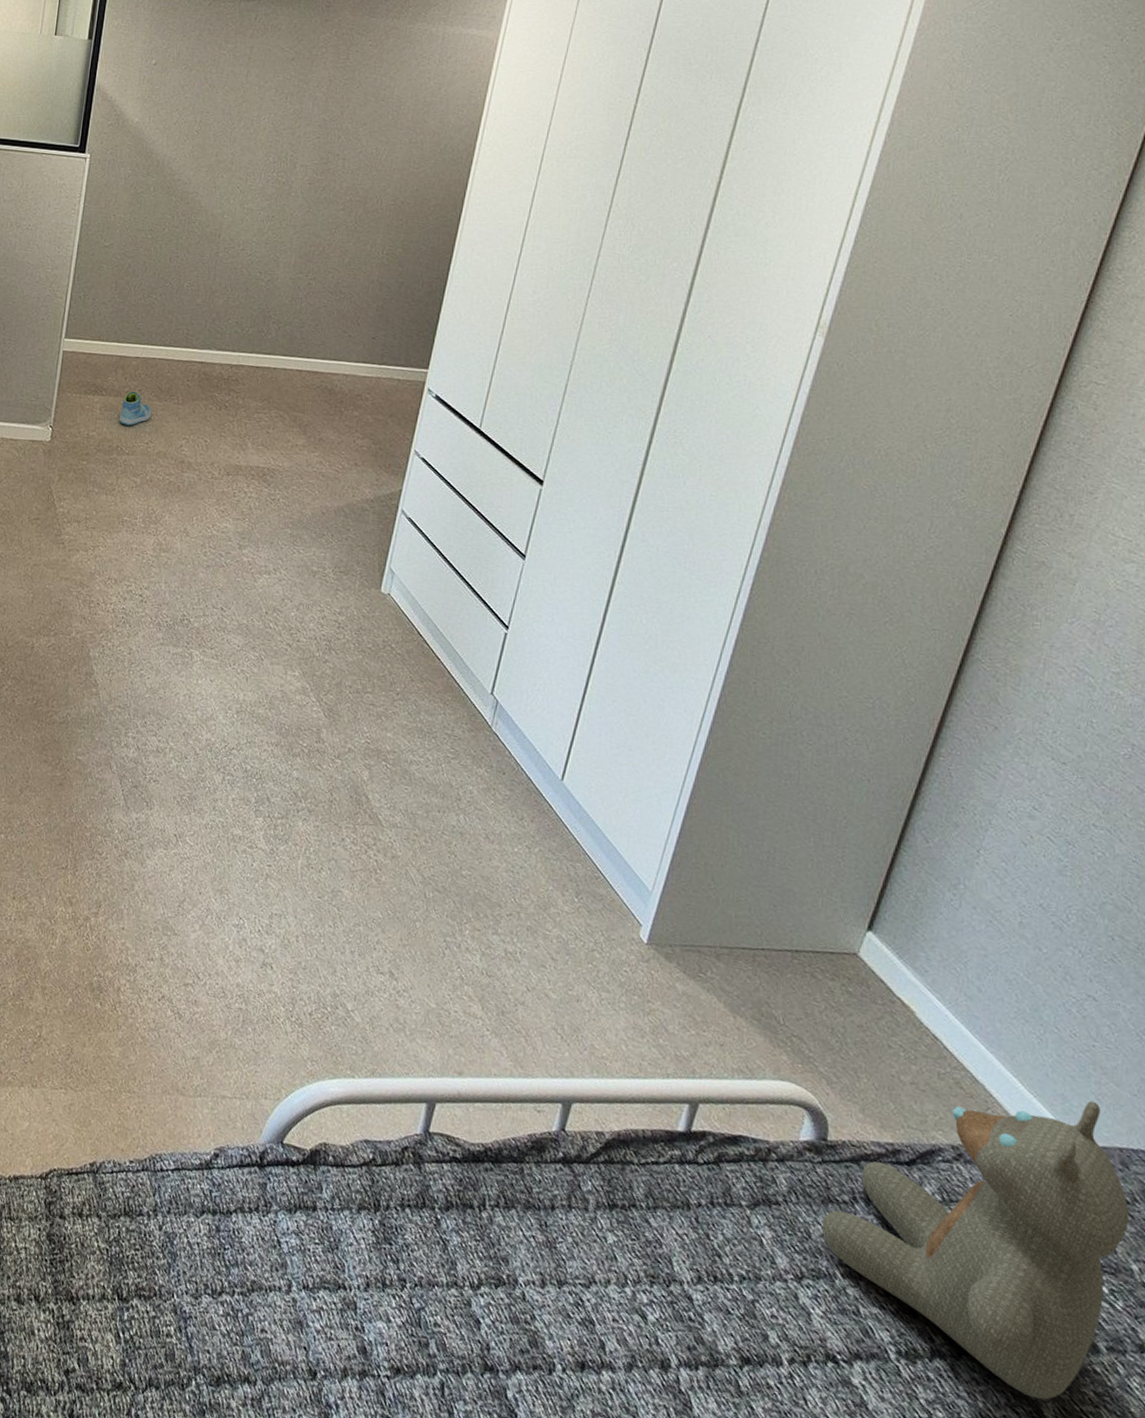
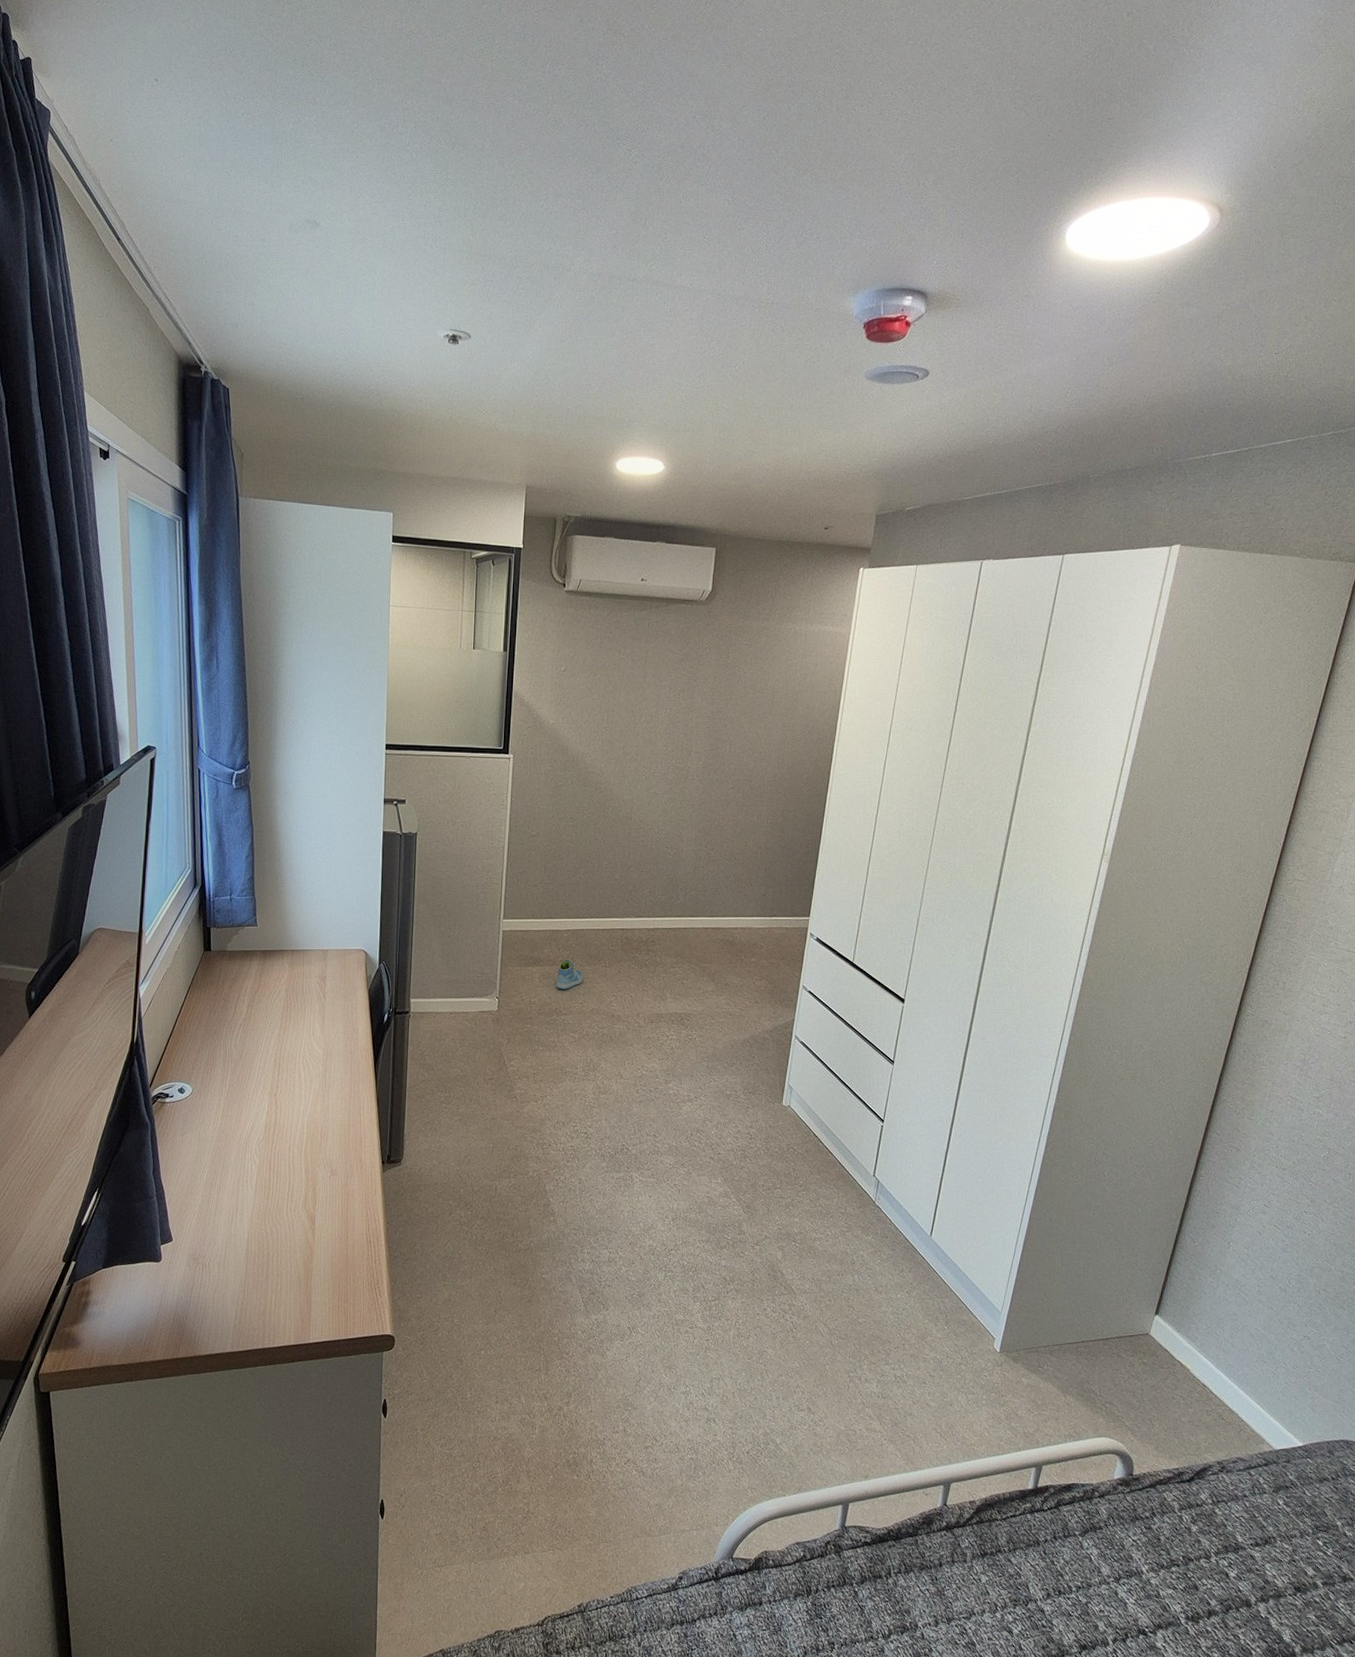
teddy bear: present [821,1100,1130,1400] -> none [1131,1411,1335,1630]

